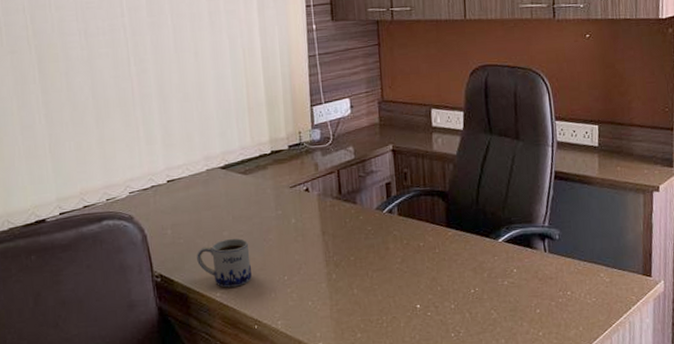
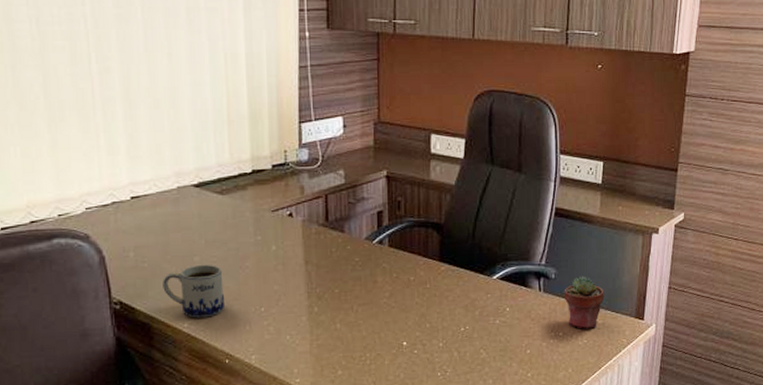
potted succulent: none [569,235,610,288] -> present [564,276,604,329]

